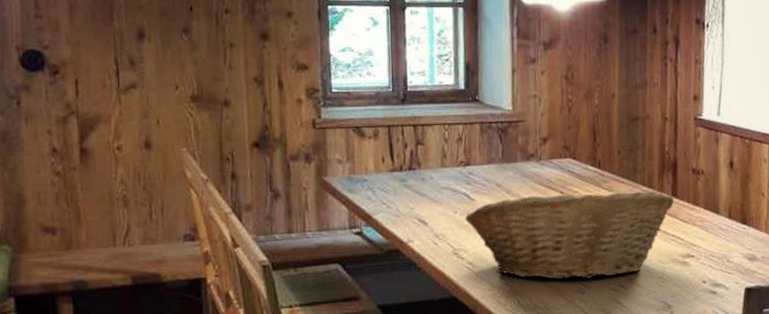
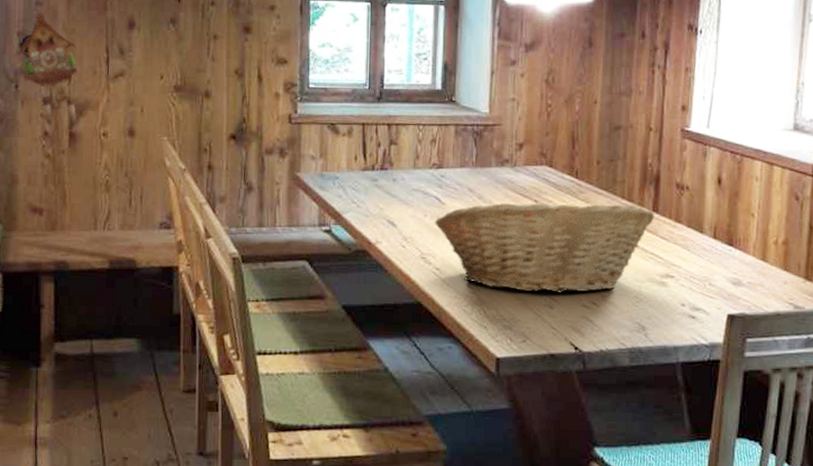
cuckoo clock: none [14,24,88,142] -> present [14,11,80,125]

